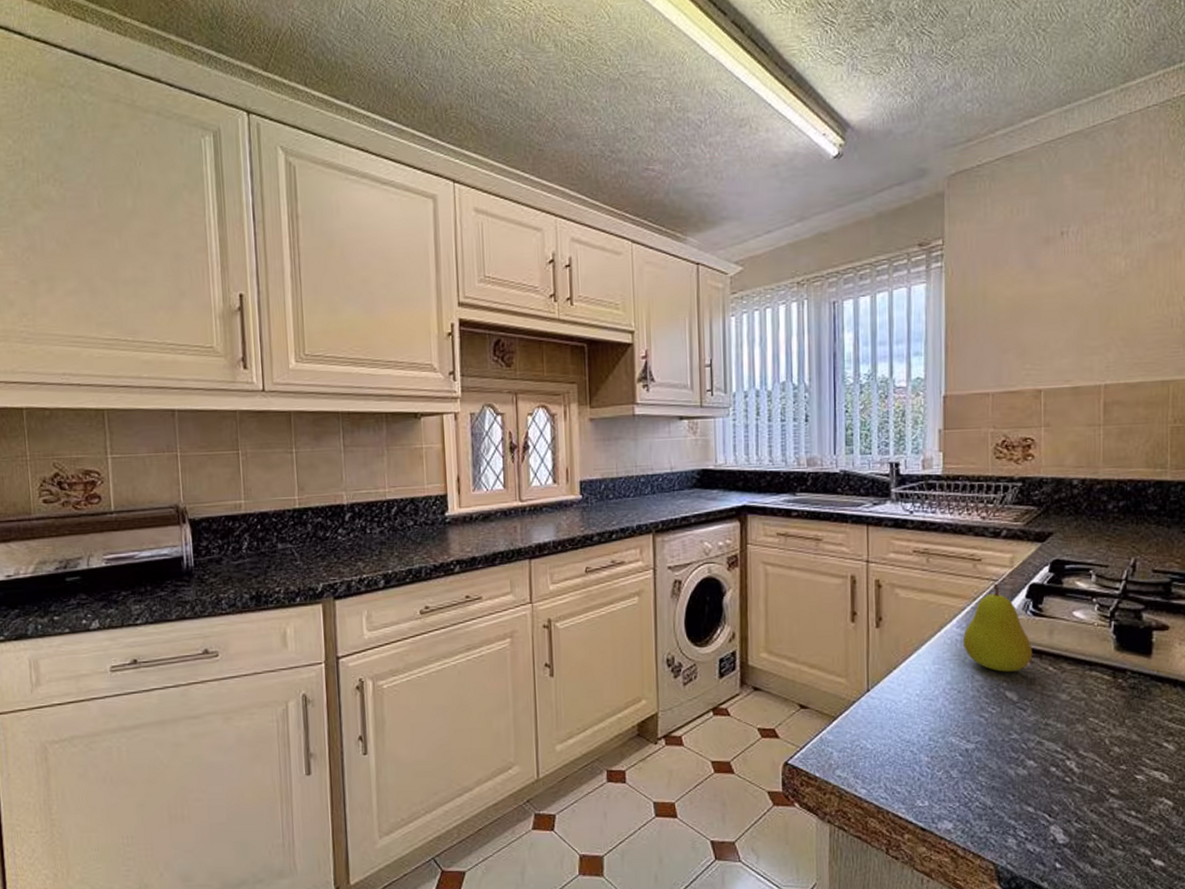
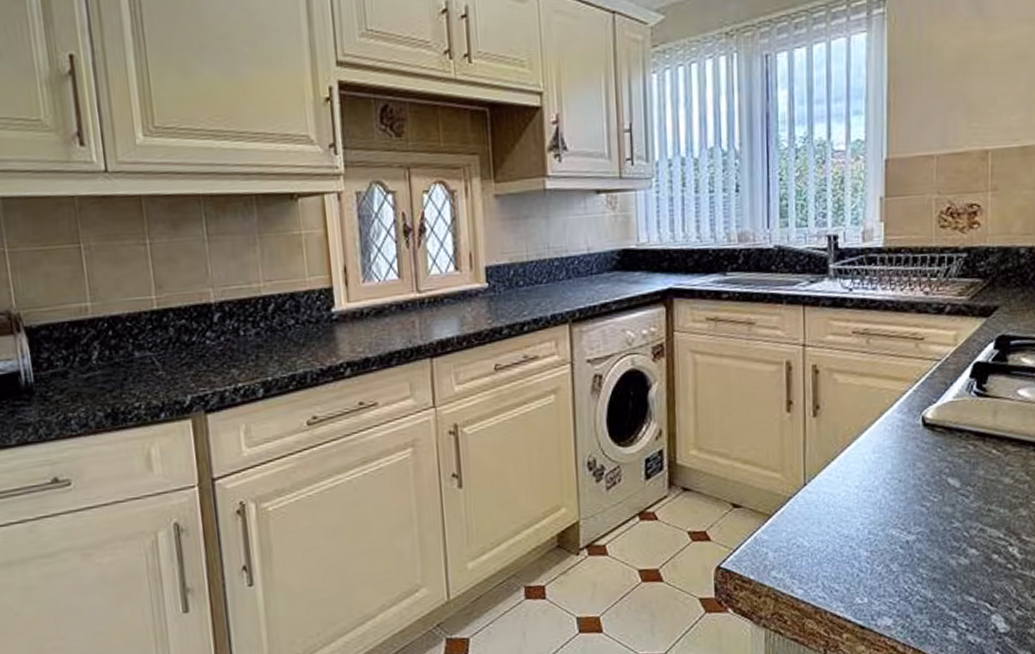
fruit: present [962,583,1033,672] -> none [903,363,976,458]

